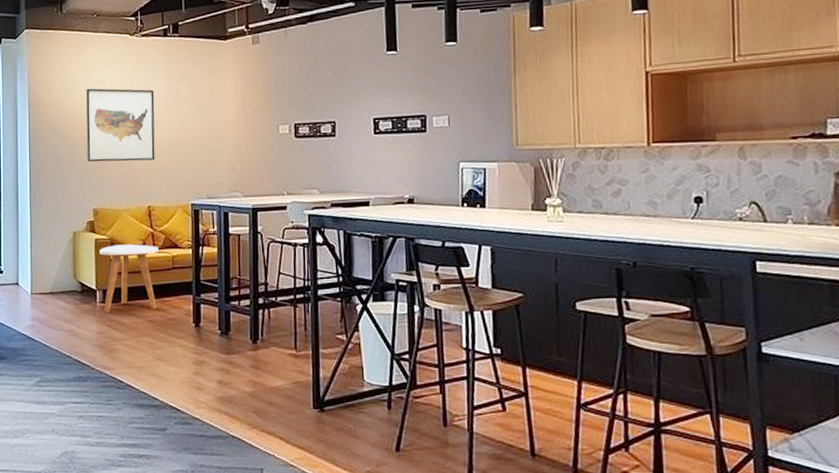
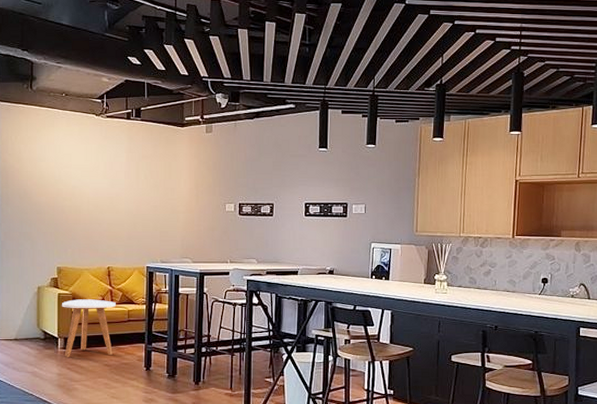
wall art: present [86,88,155,162] -> none [52,160,117,227]

